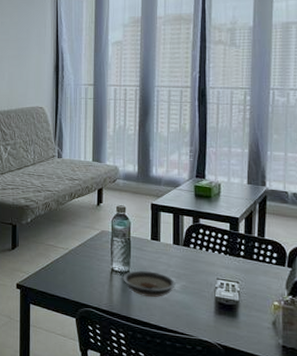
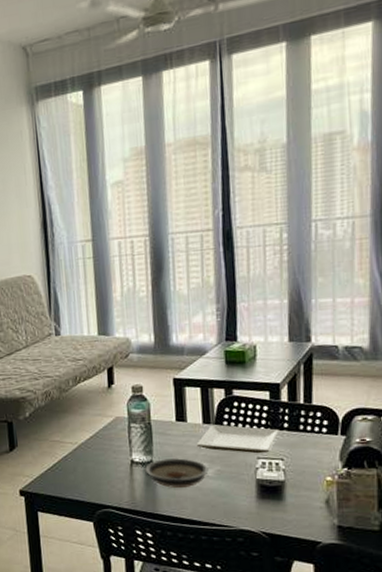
plate: none [167,246,236,276] -> present [196,425,279,454]

